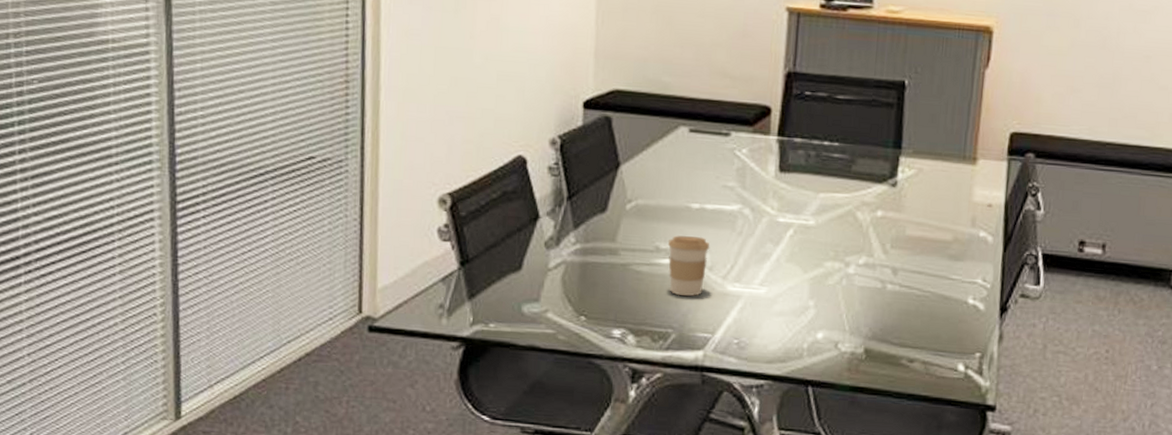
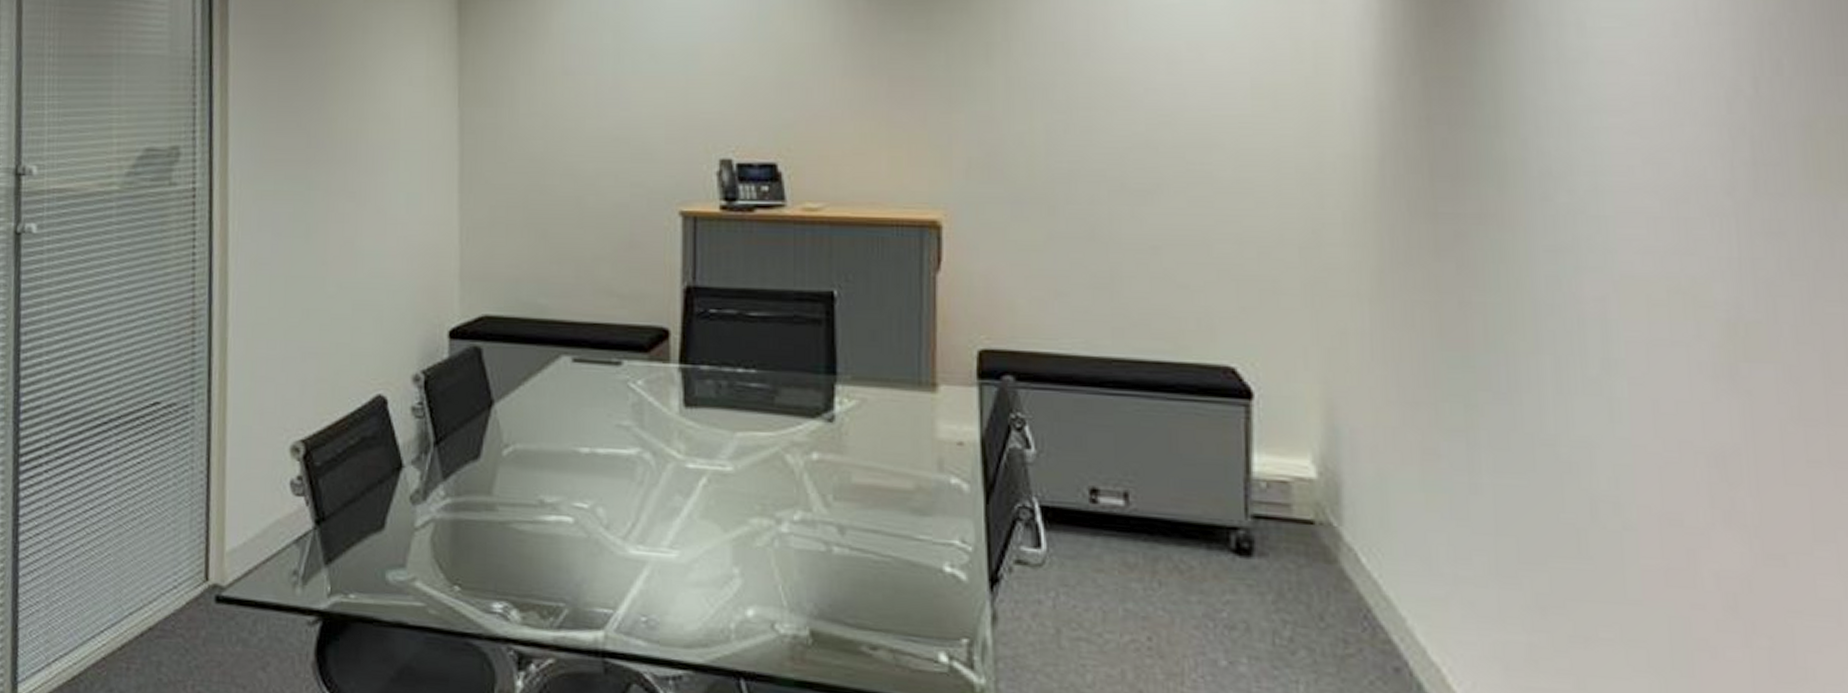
coffee cup: present [667,235,710,296] -> none [553,486,605,561]

